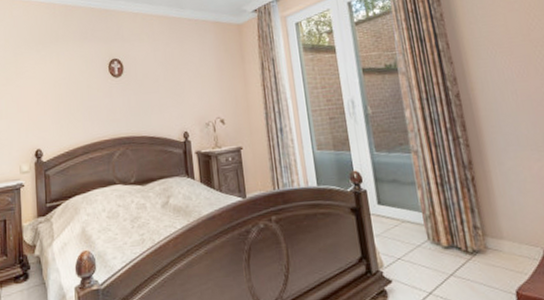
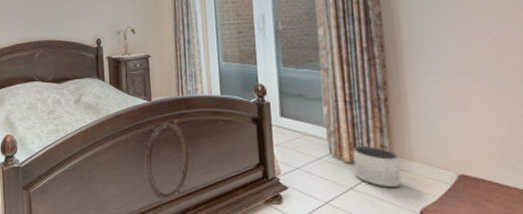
planter: none [448,227,497,271] -> present [352,145,402,188]

